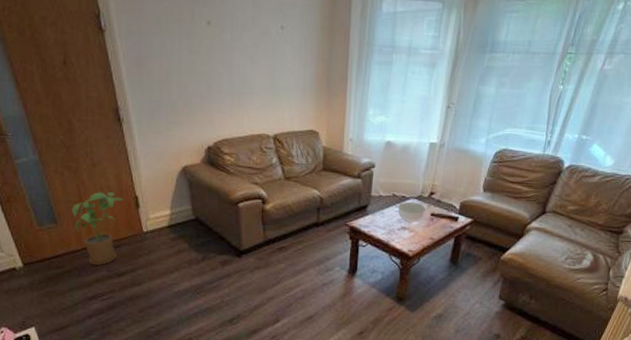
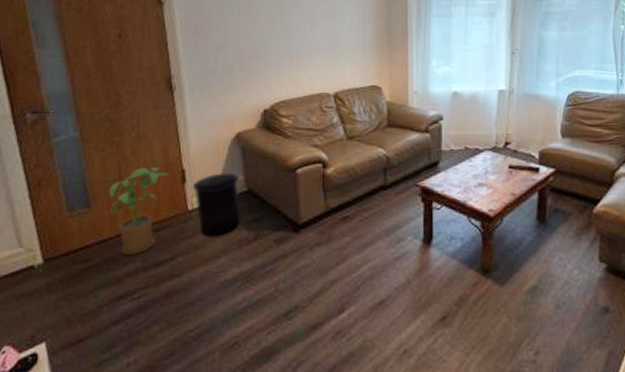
waste bin: none [145,201,190,256] -> present [192,172,241,237]
bowl: present [398,201,425,223] -> none [472,154,502,178]

